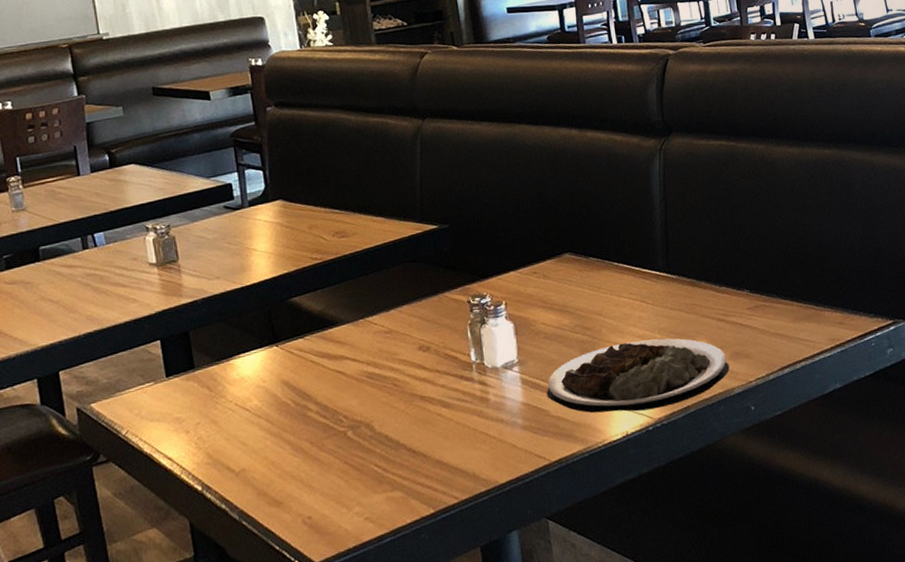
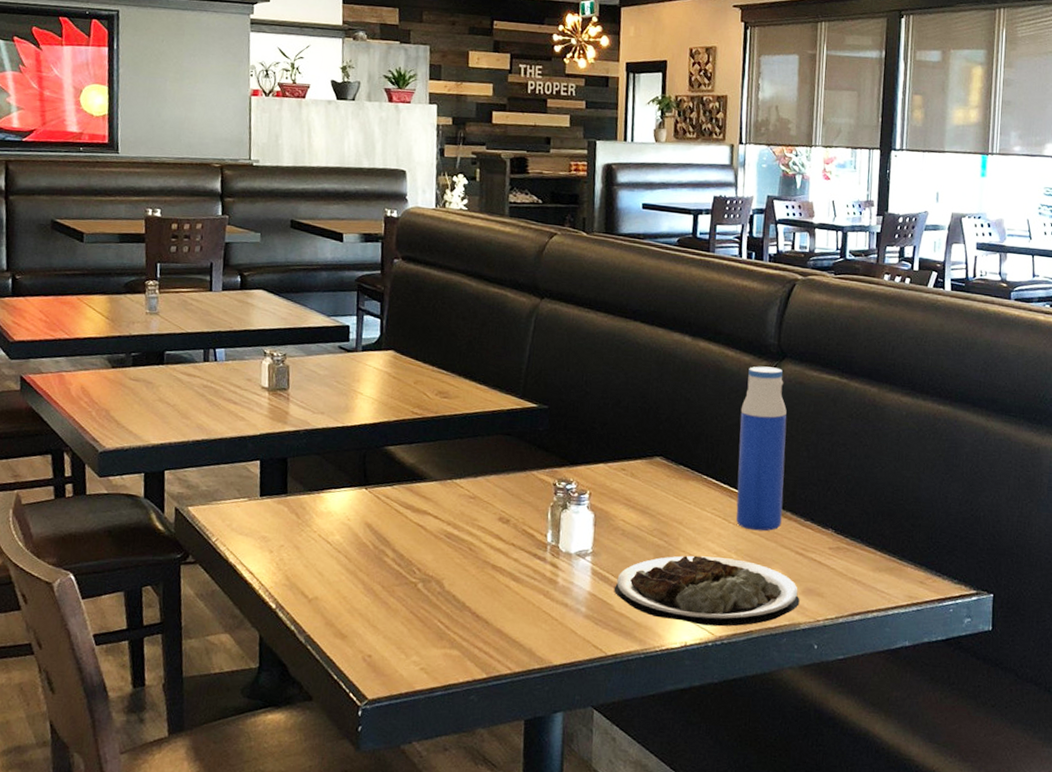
water bottle: none [638,143,698,307] -> present [735,366,787,531]

